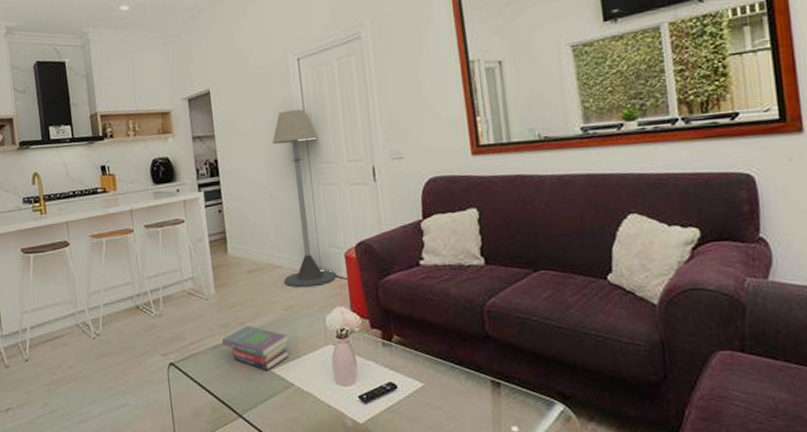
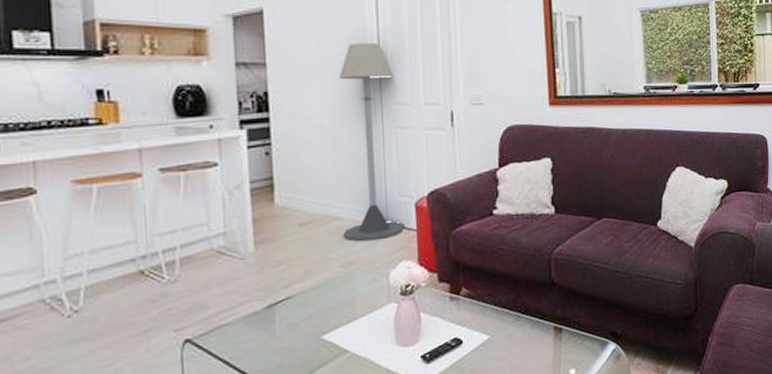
books: present [221,325,289,371] -> none [259,286,344,339]

